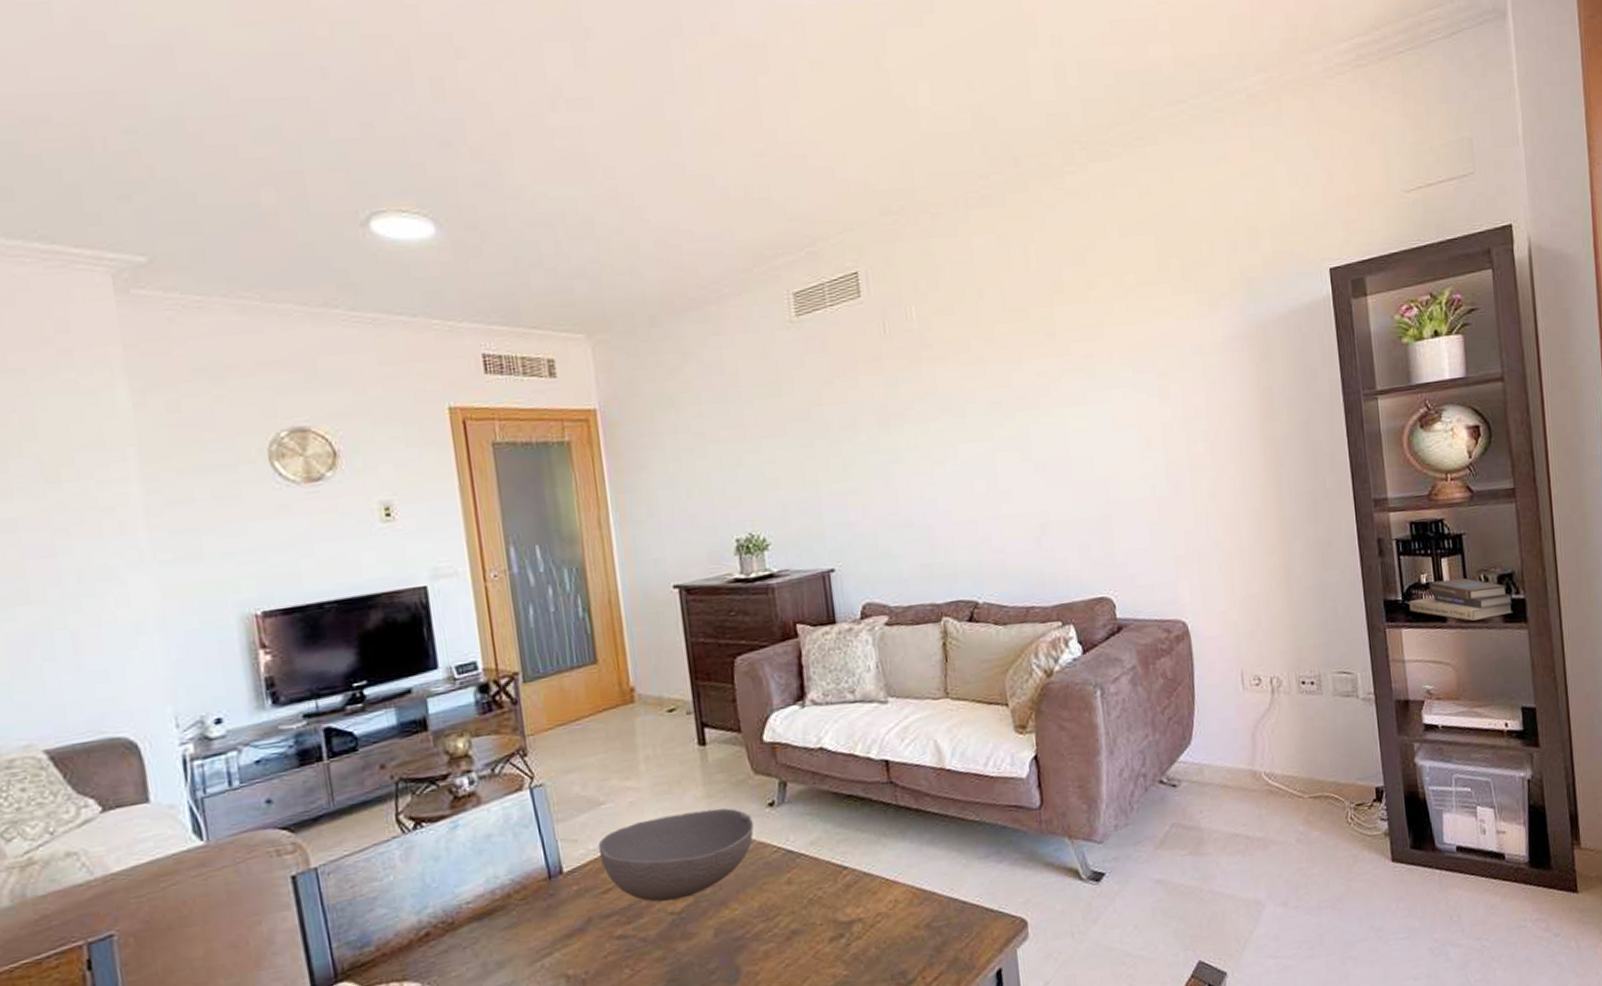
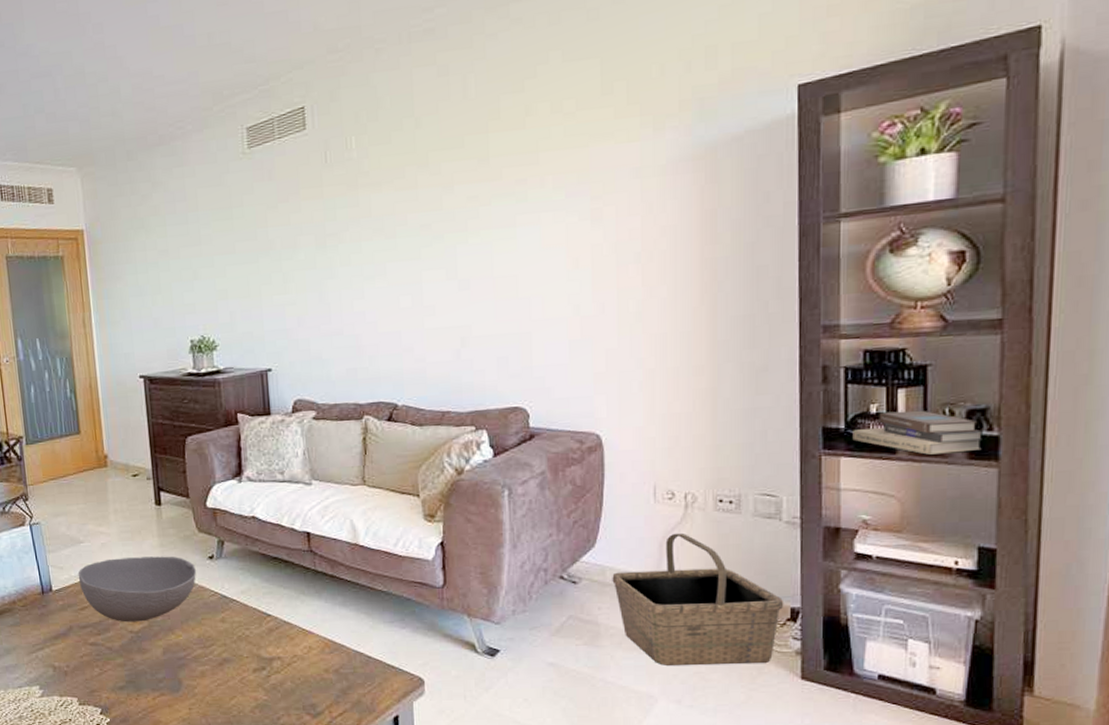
basket: none [1210,719,1369,866] -> present [612,532,784,665]

